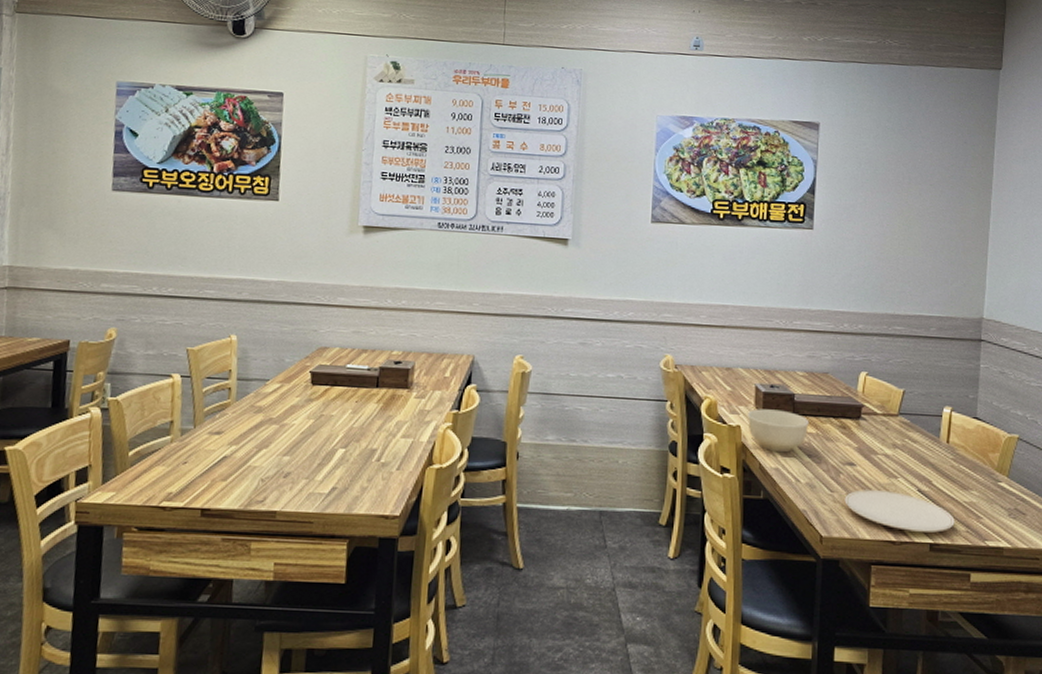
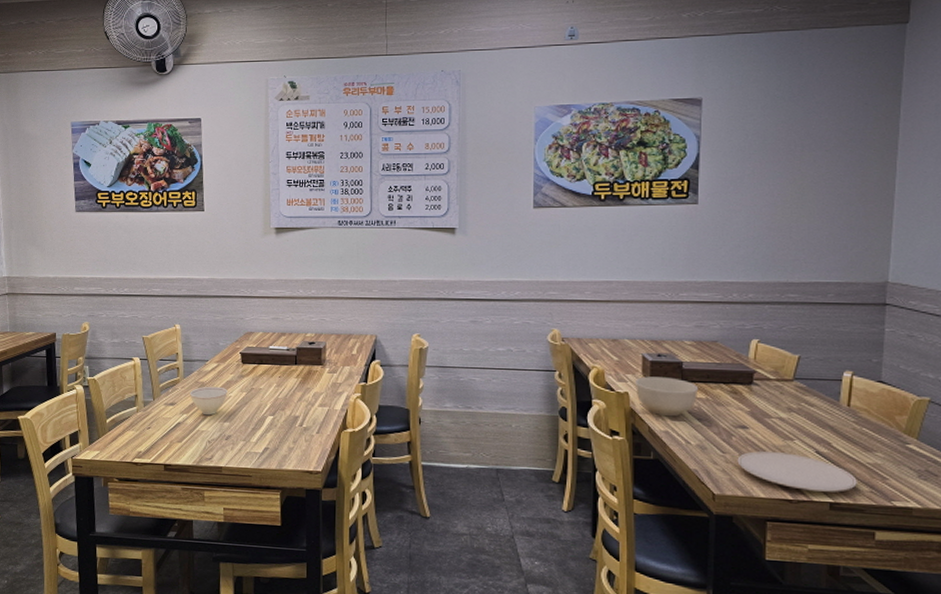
bowl: none [242,411,291,448] -> present [190,386,228,416]

